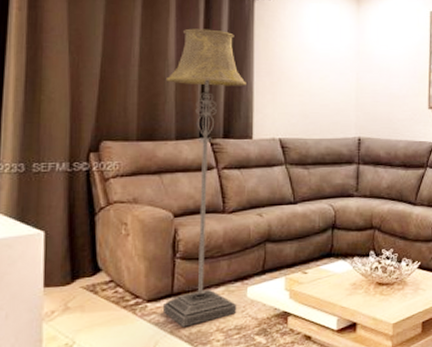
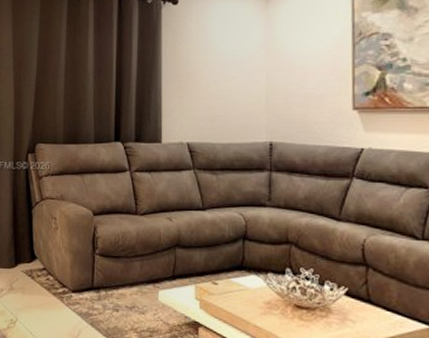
floor lamp: present [162,28,246,327] -> none [84,38,155,321]

